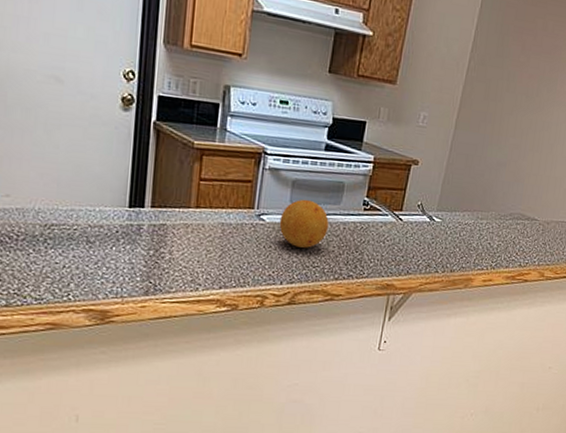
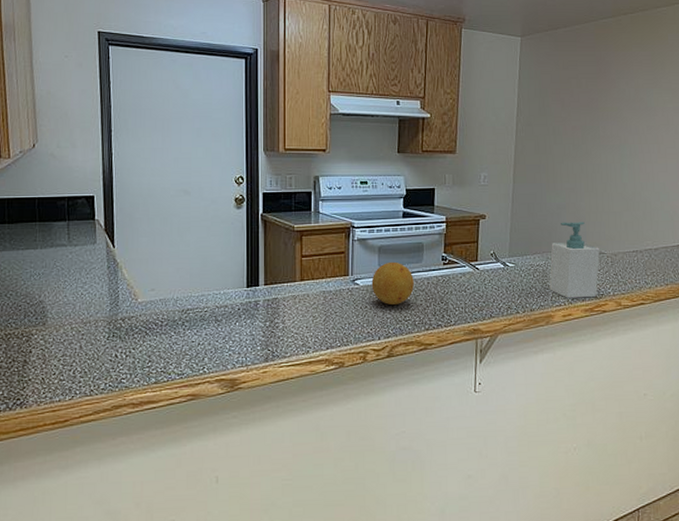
soap bottle: none [474,180,533,265] -> present [549,222,600,298]

